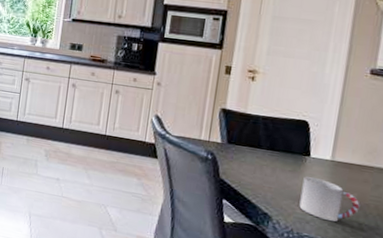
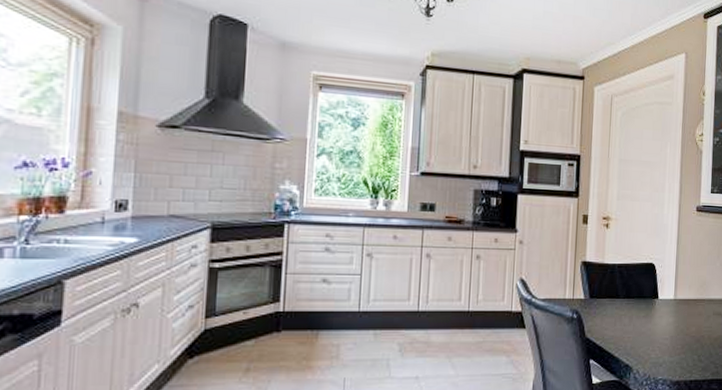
cup: present [299,176,360,222] -> none [653,319,698,360]

